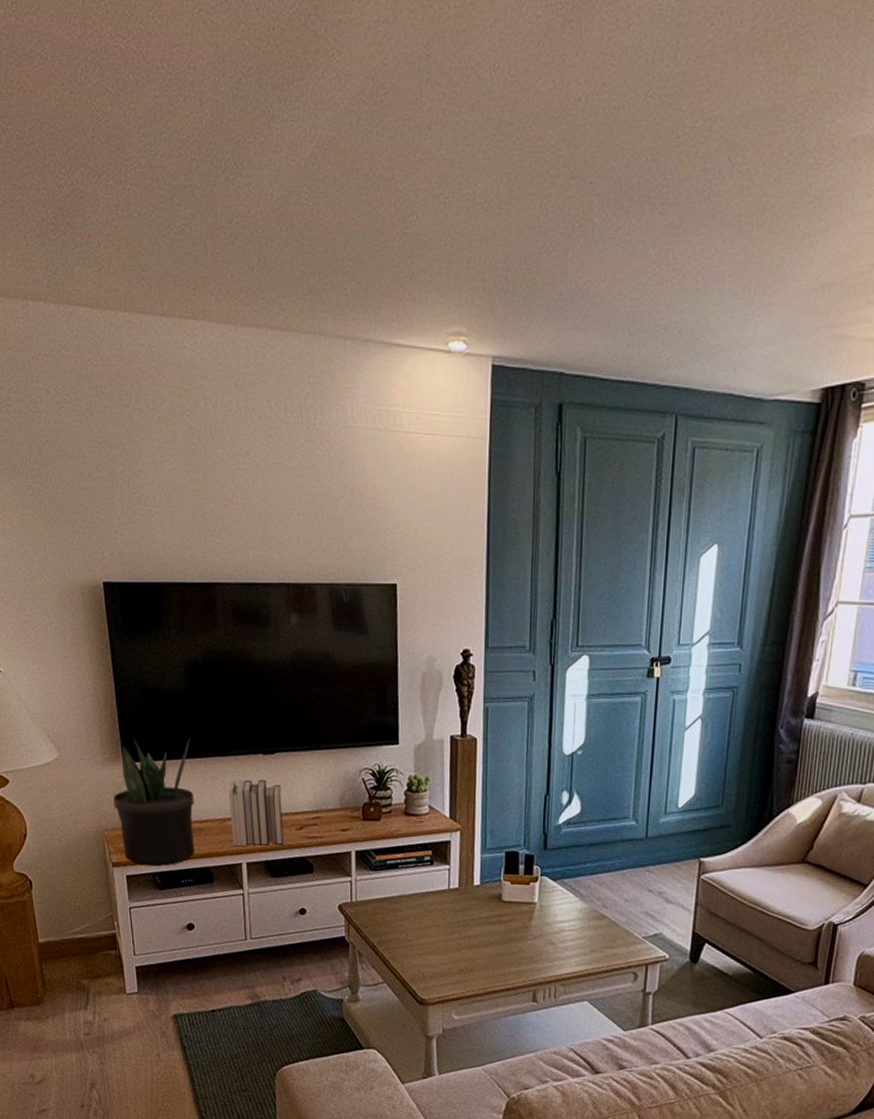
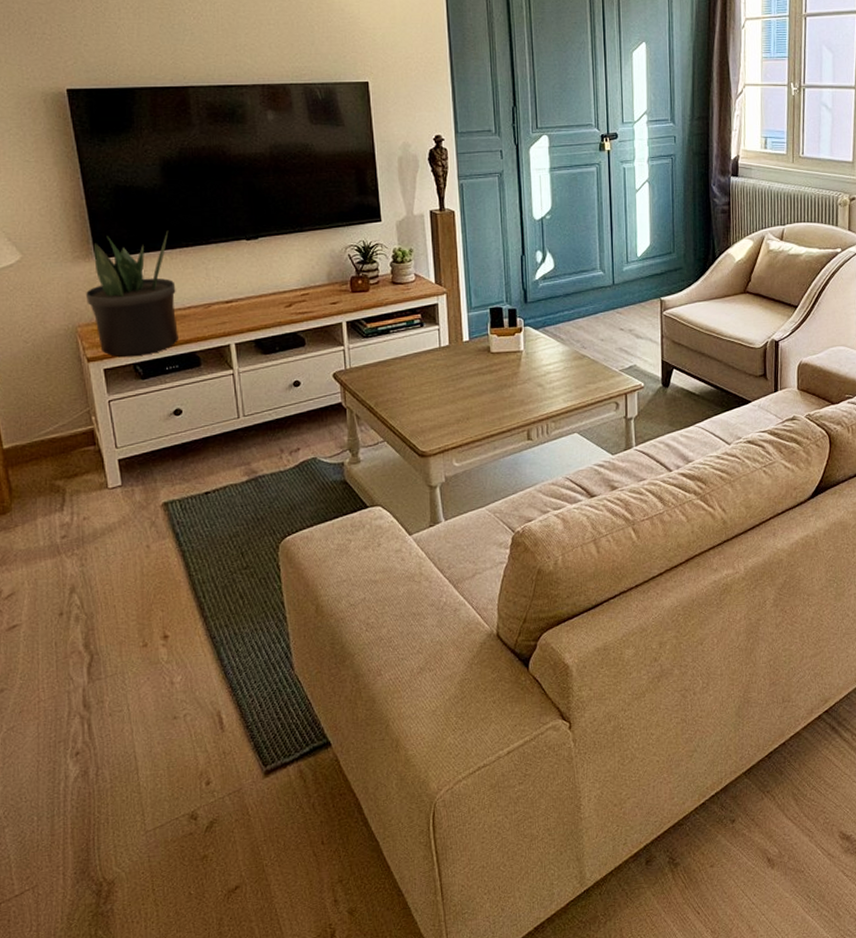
books: present [228,779,284,847] -> none [211,263,273,329]

